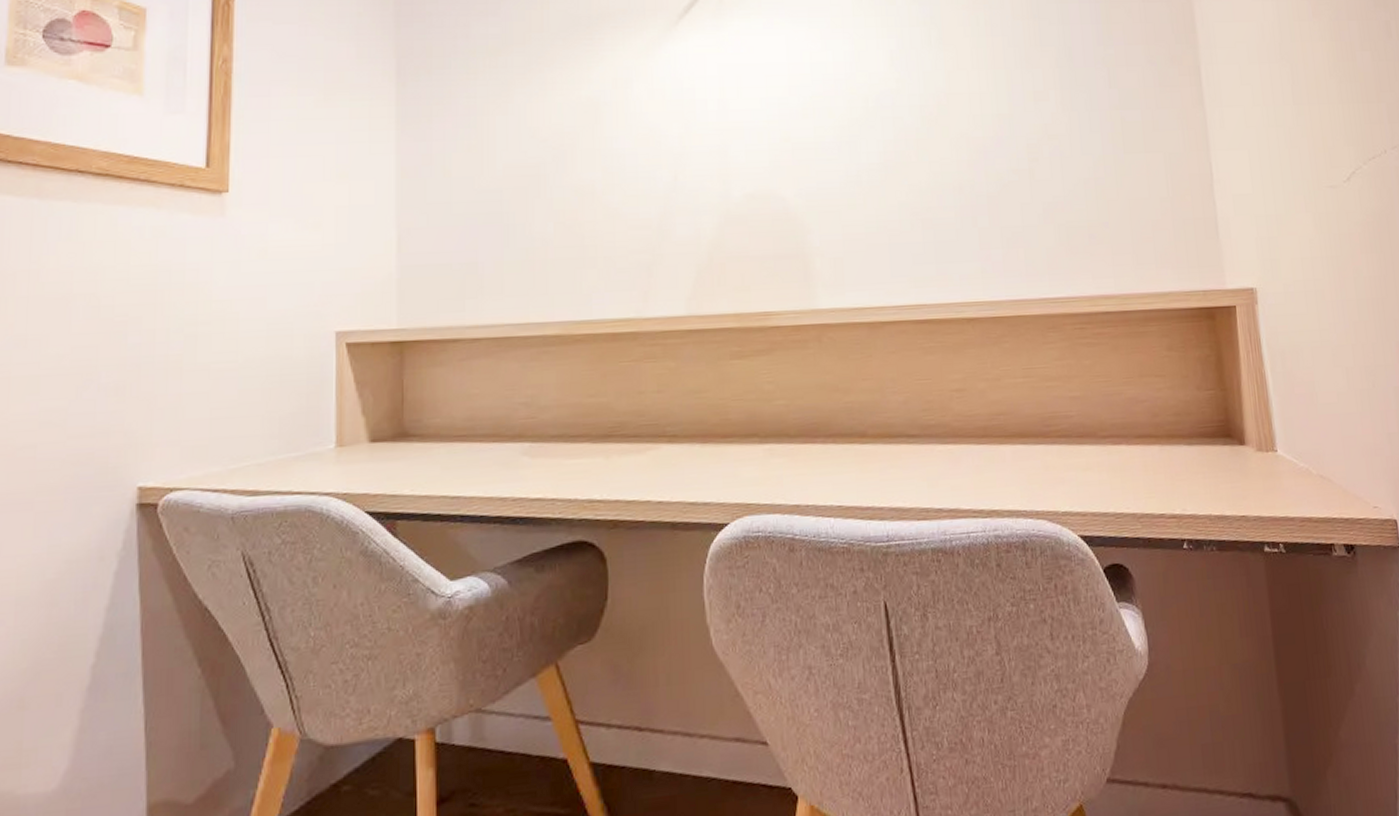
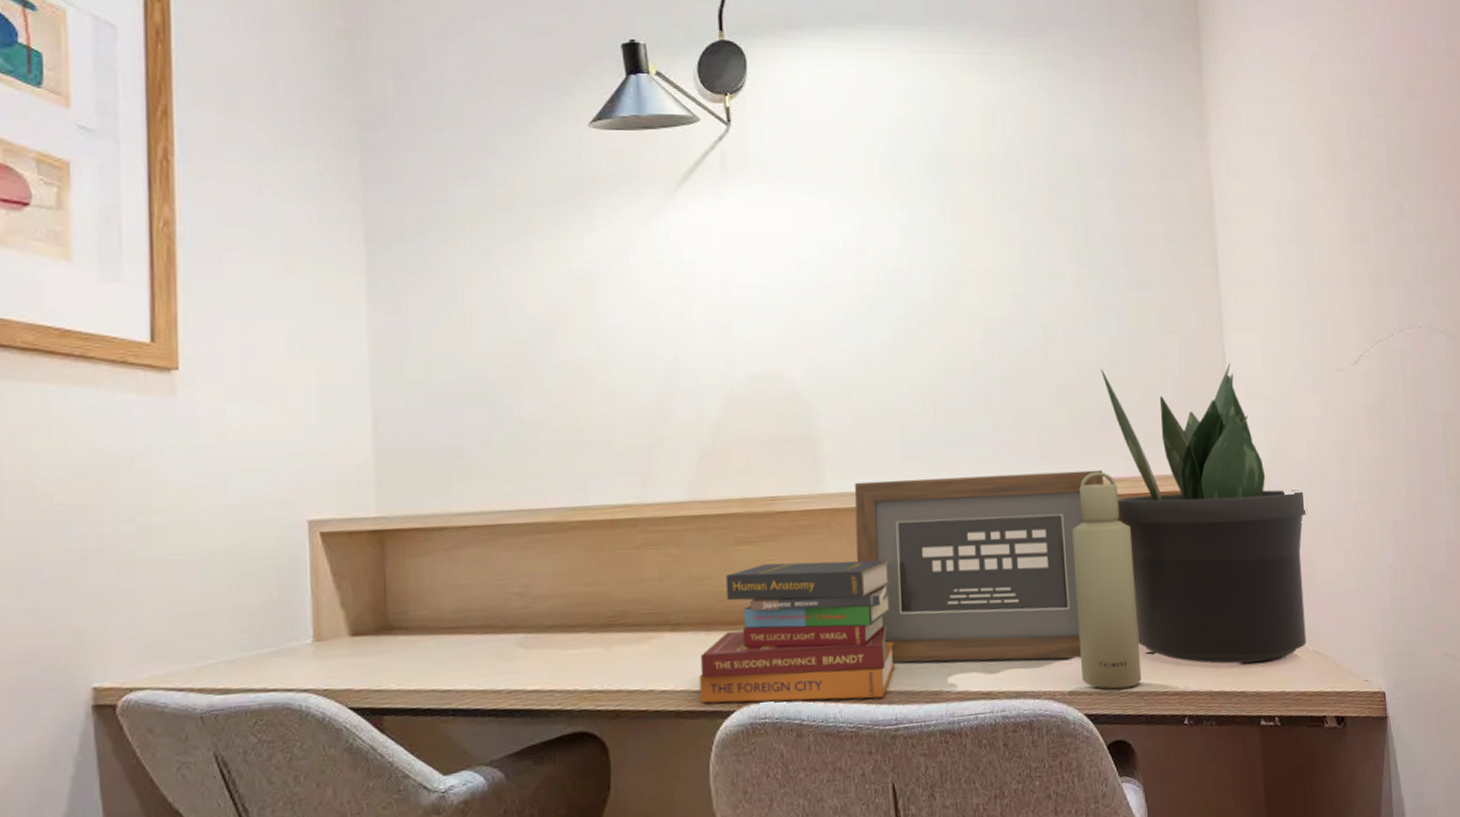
books: none [694,375,887,516] -> present [699,560,896,704]
picture frame: none [845,287,1093,478] -> present [854,469,1103,662]
bottle: none [1062,288,1138,511] -> present [1072,471,1142,690]
planter: none [1087,181,1310,487] -> present [1101,363,1308,664]

